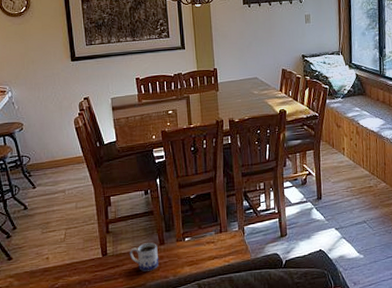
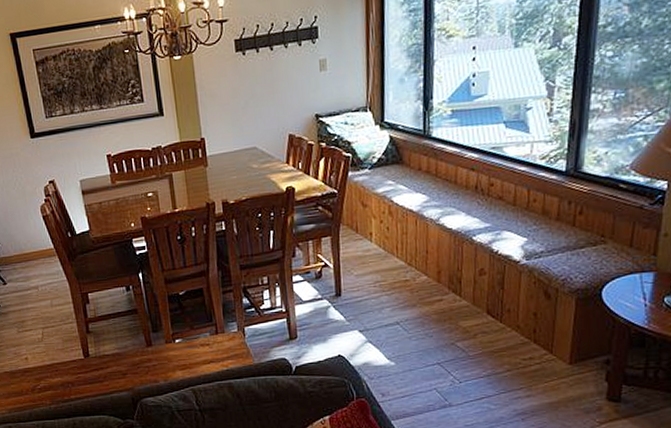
mug: present [129,242,159,272] -> none [113,344,147,375]

